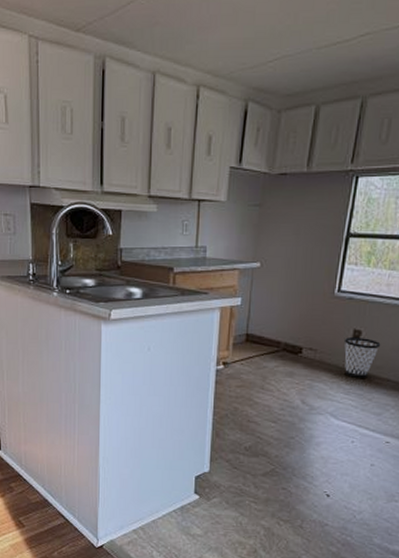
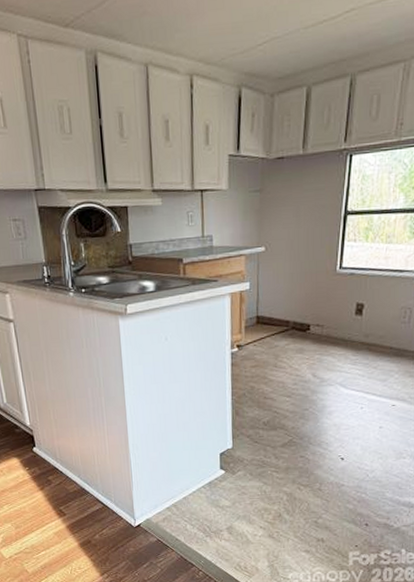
wastebasket: present [344,336,381,378] -> none [349,309,382,349]

